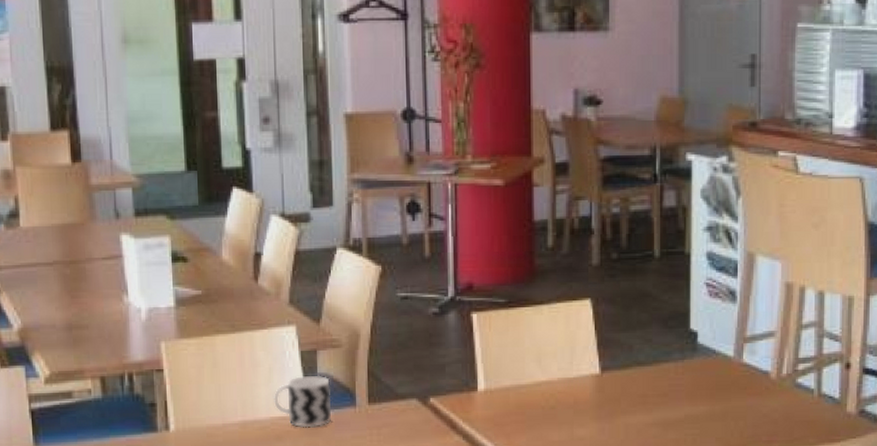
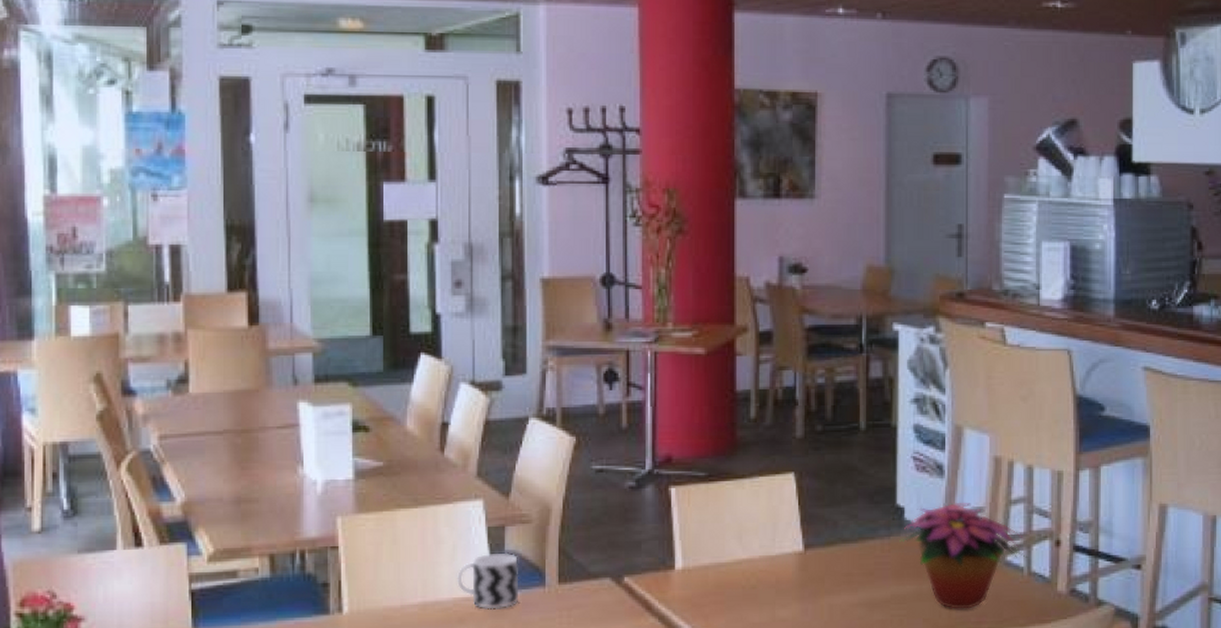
flower arrangement: none [693,327,819,429] -> present [899,503,1028,609]

